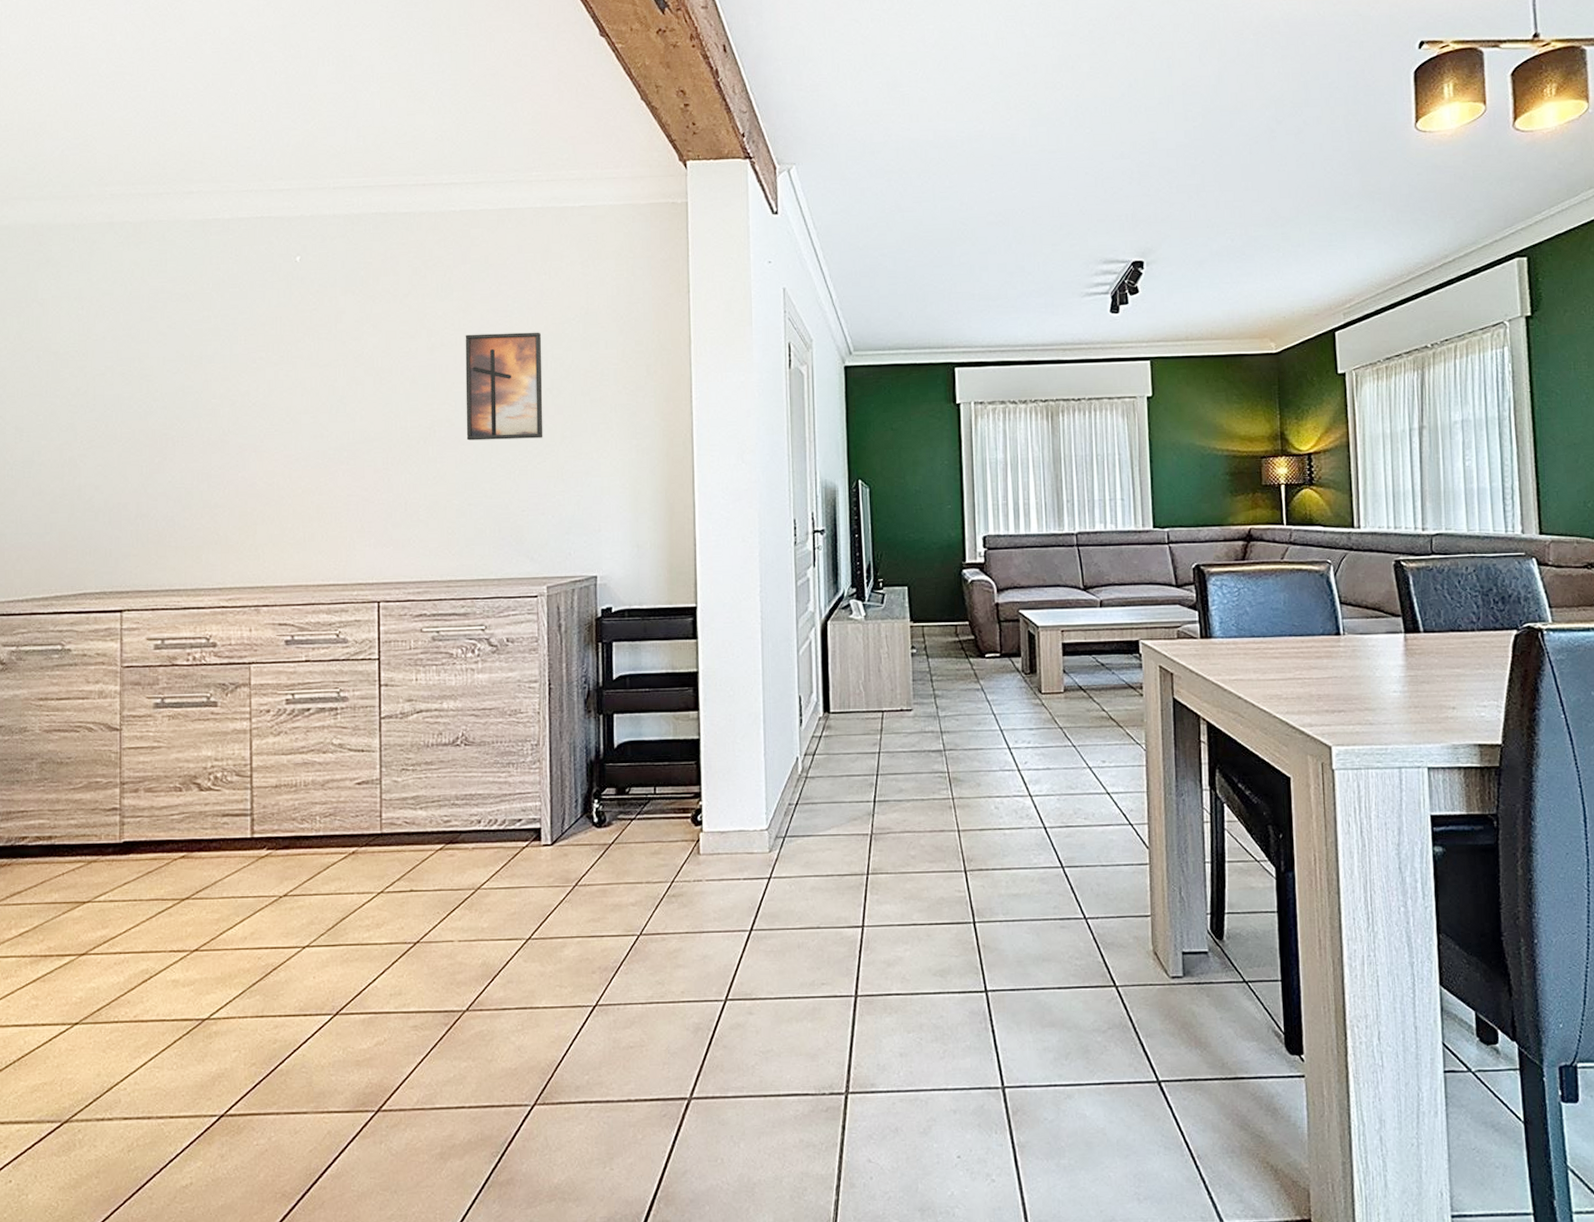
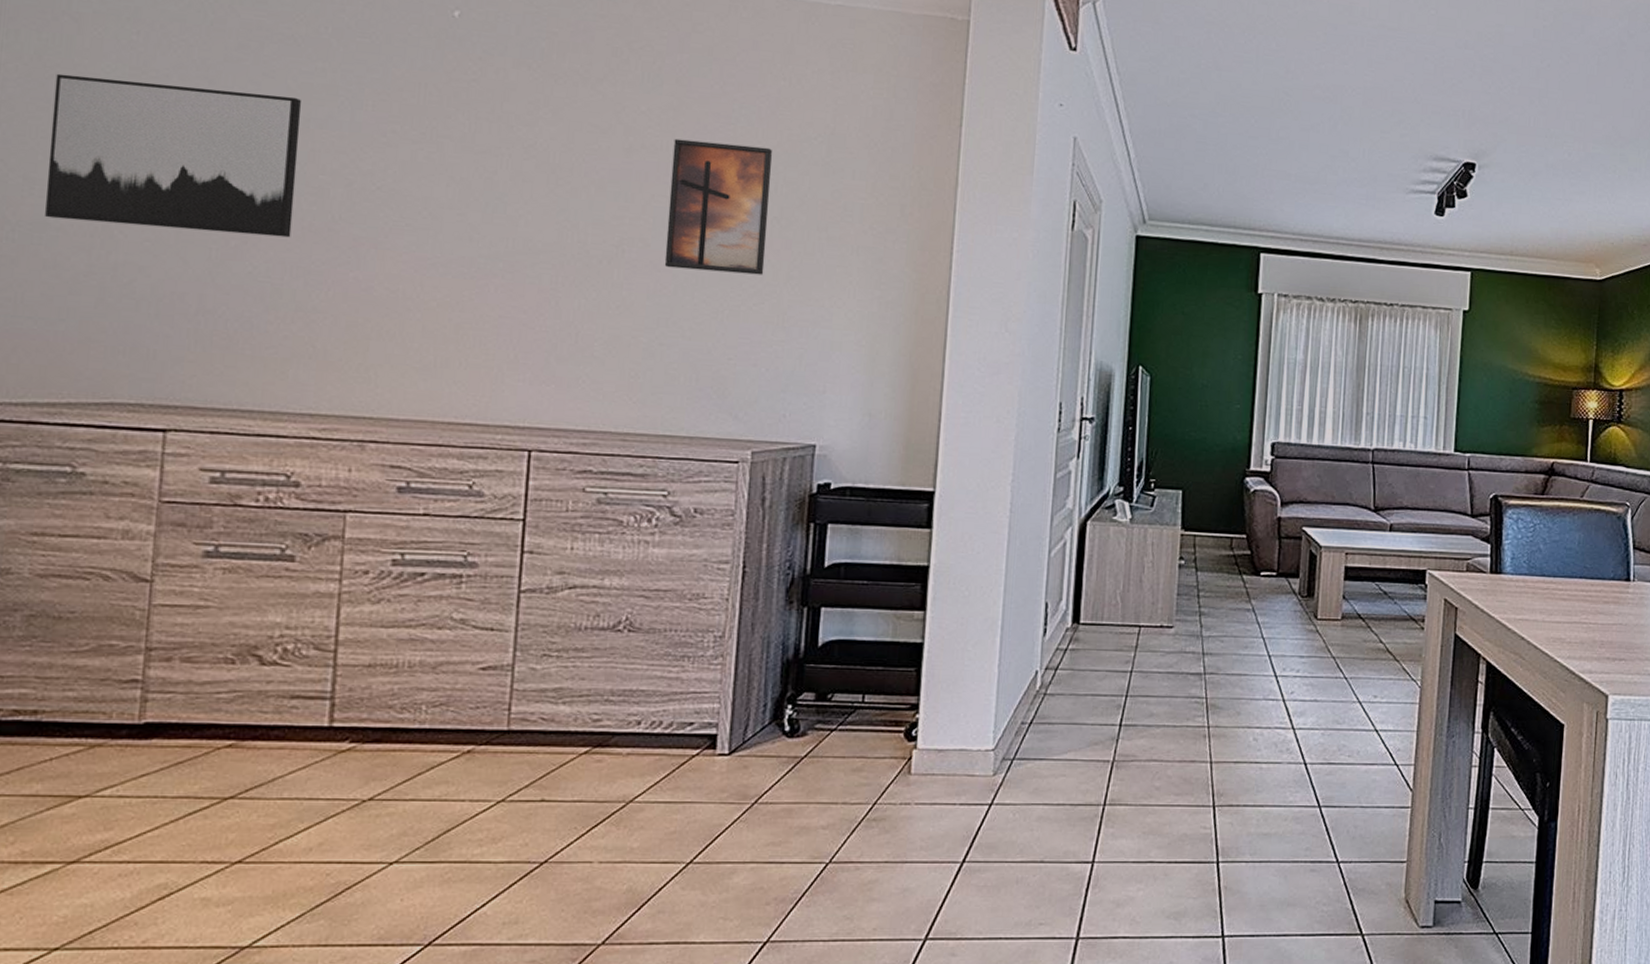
wall art: none [30,341,196,457] -> present [45,73,302,238]

